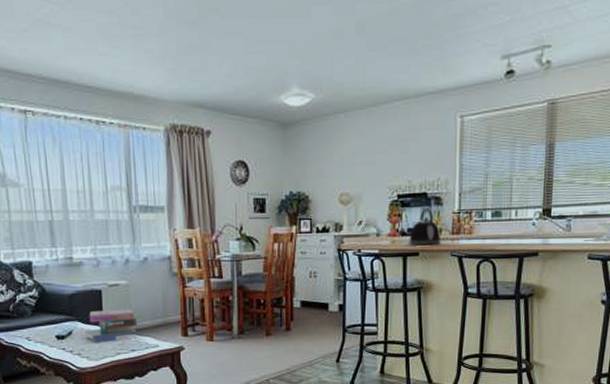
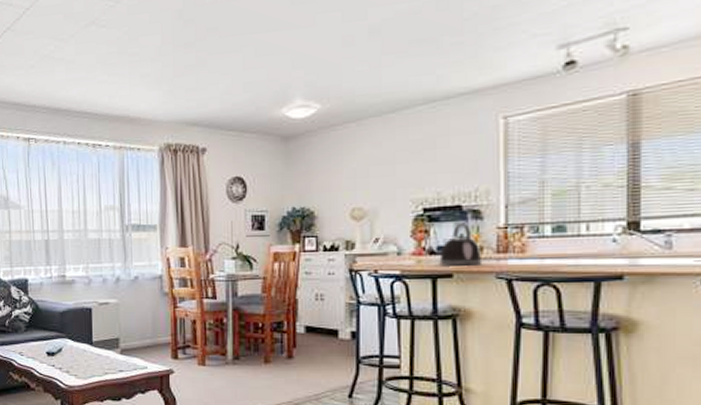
books: present [85,308,138,344] -> none [74,328,126,362]

